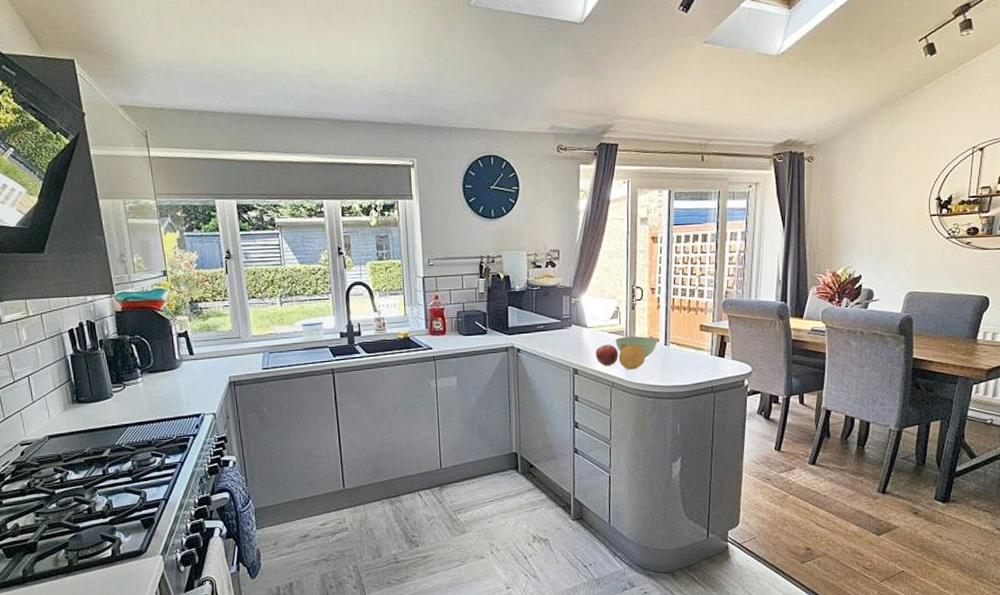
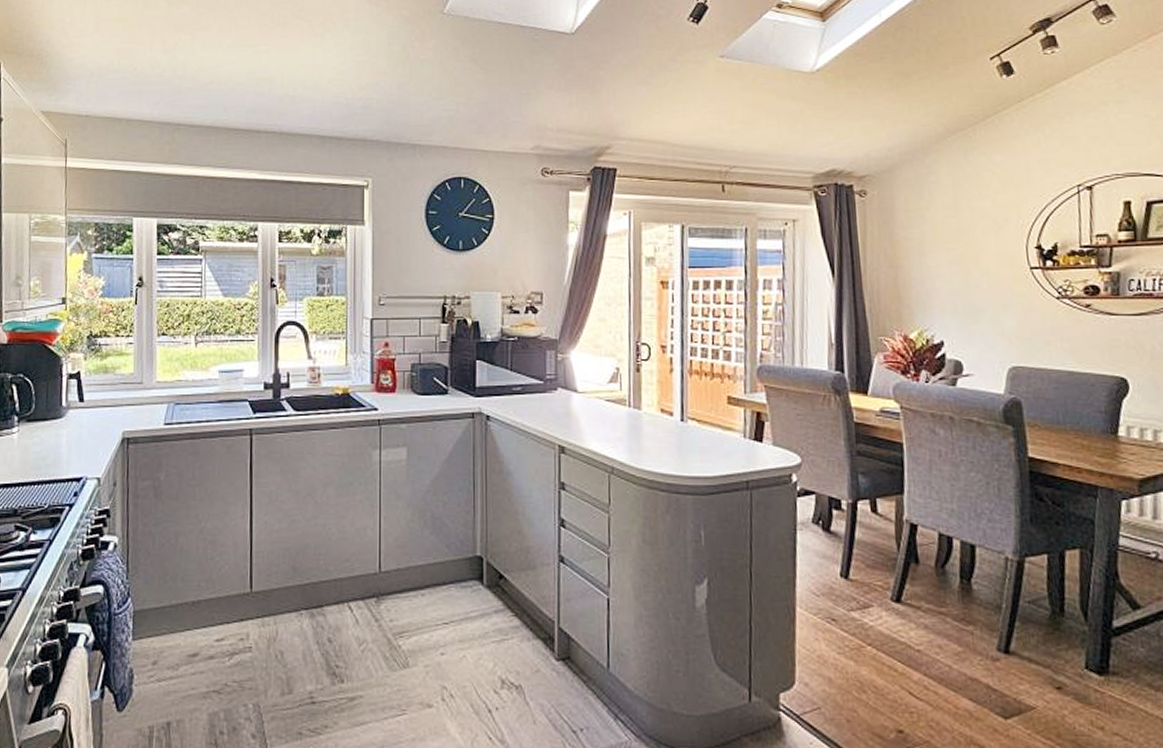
fruit: present [595,344,618,365] -> none [588,416,619,444]
bowl: present [614,336,658,359] -> none [613,407,672,438]
fruit: present [618,345,646,370] -> none [619,418,656,452]

